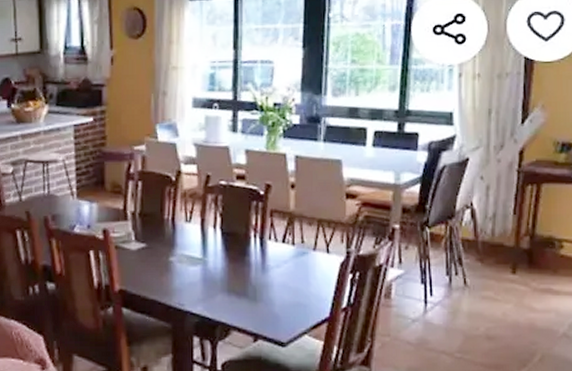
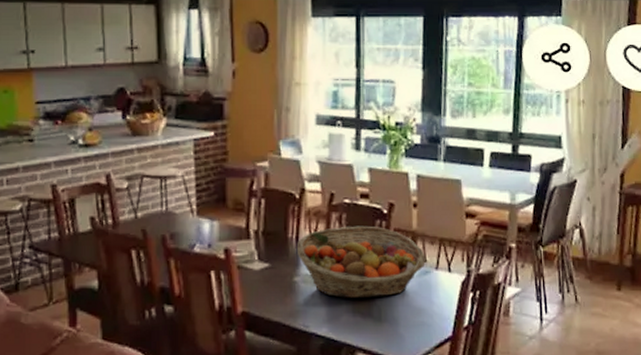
fruit basket: none [173,207,303,279] -> present [297,226,426,299]

